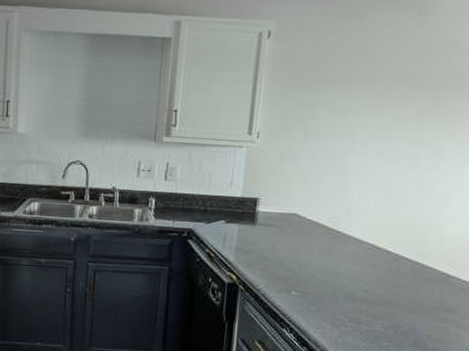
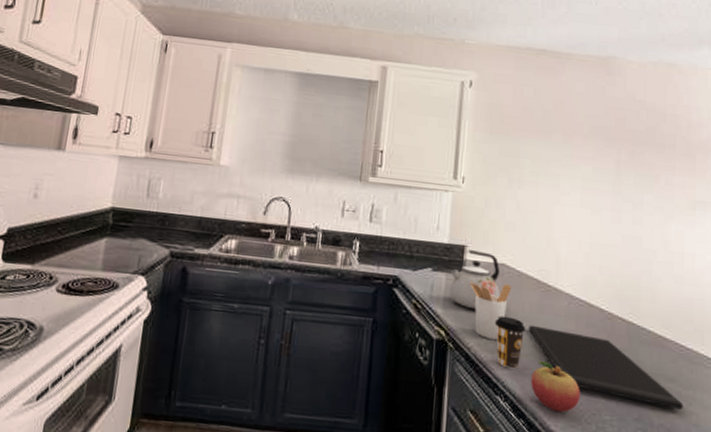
kettle: none [242,202,291,256] -> present [450,250,501,310]
utensil holder: none [261,231,302,281] -> present [470,281,512,340]
coffee cup: none [283,260,313,306] -> present [494,315,526,370]
fruit: none [315,299,362,341] -> present [531,362,580,413]
cutting board: none [316,267,459,336] -> present [528,325,683,410]

